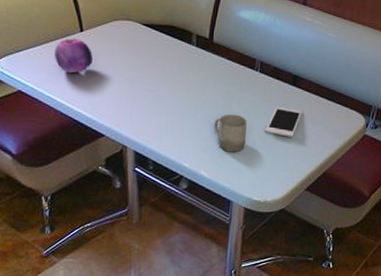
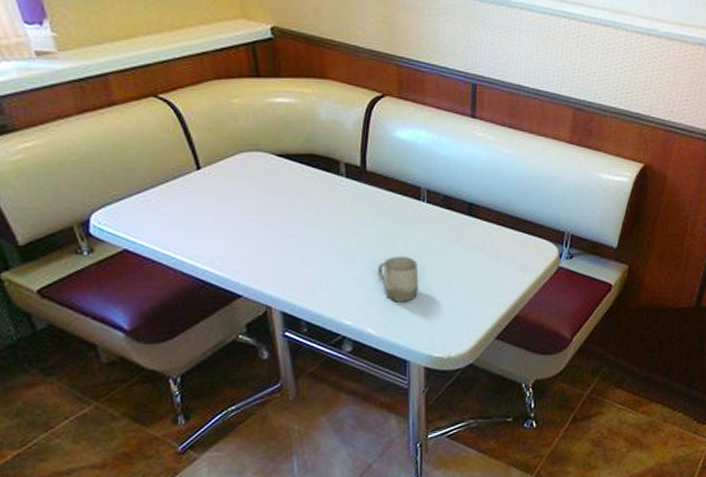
fruit: present [55,38,93,74] -> none [166,179,217,223]
cell phone: present [265,107,302,137] -> none [440,242,483,278]

